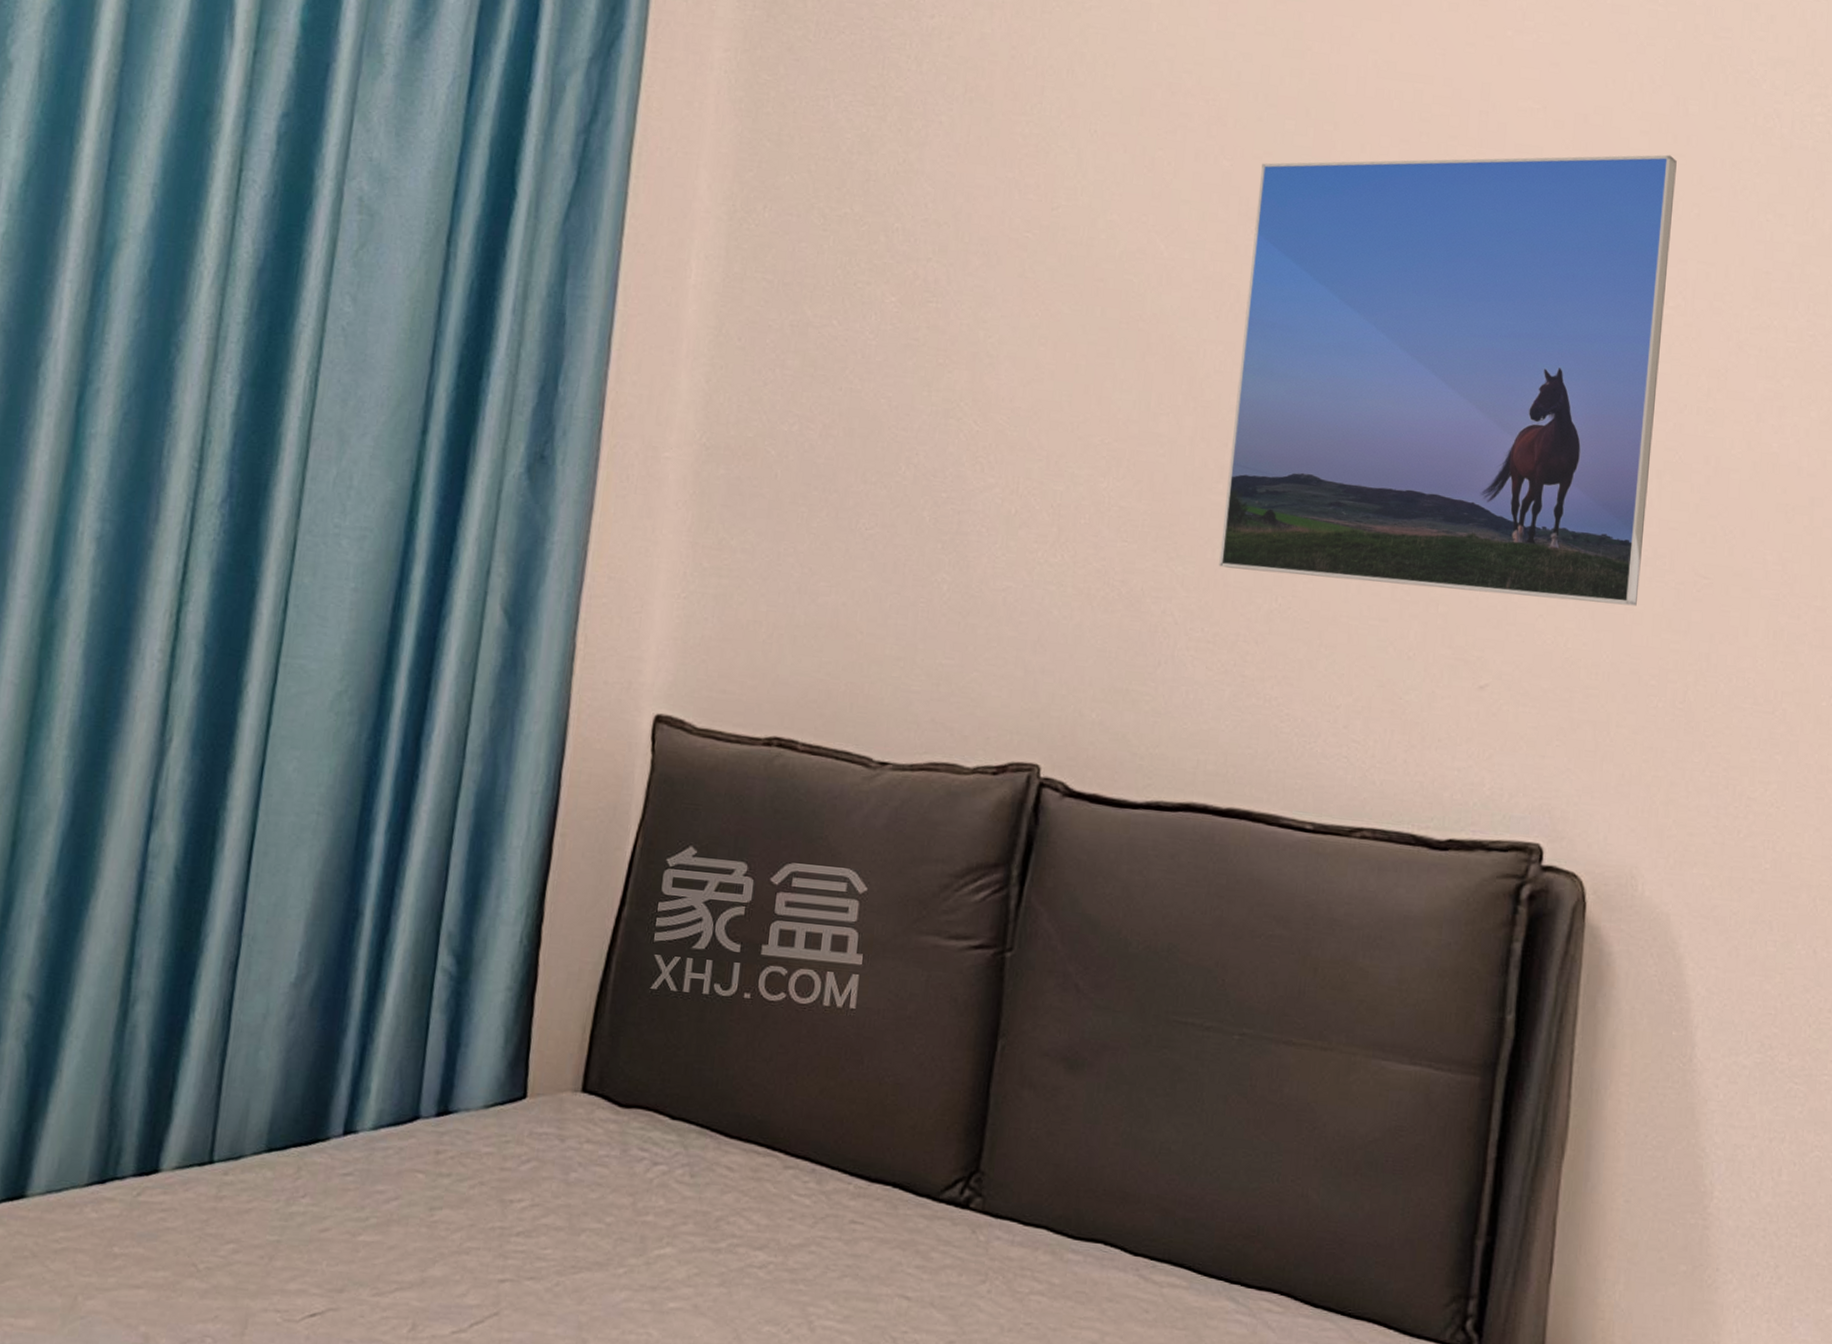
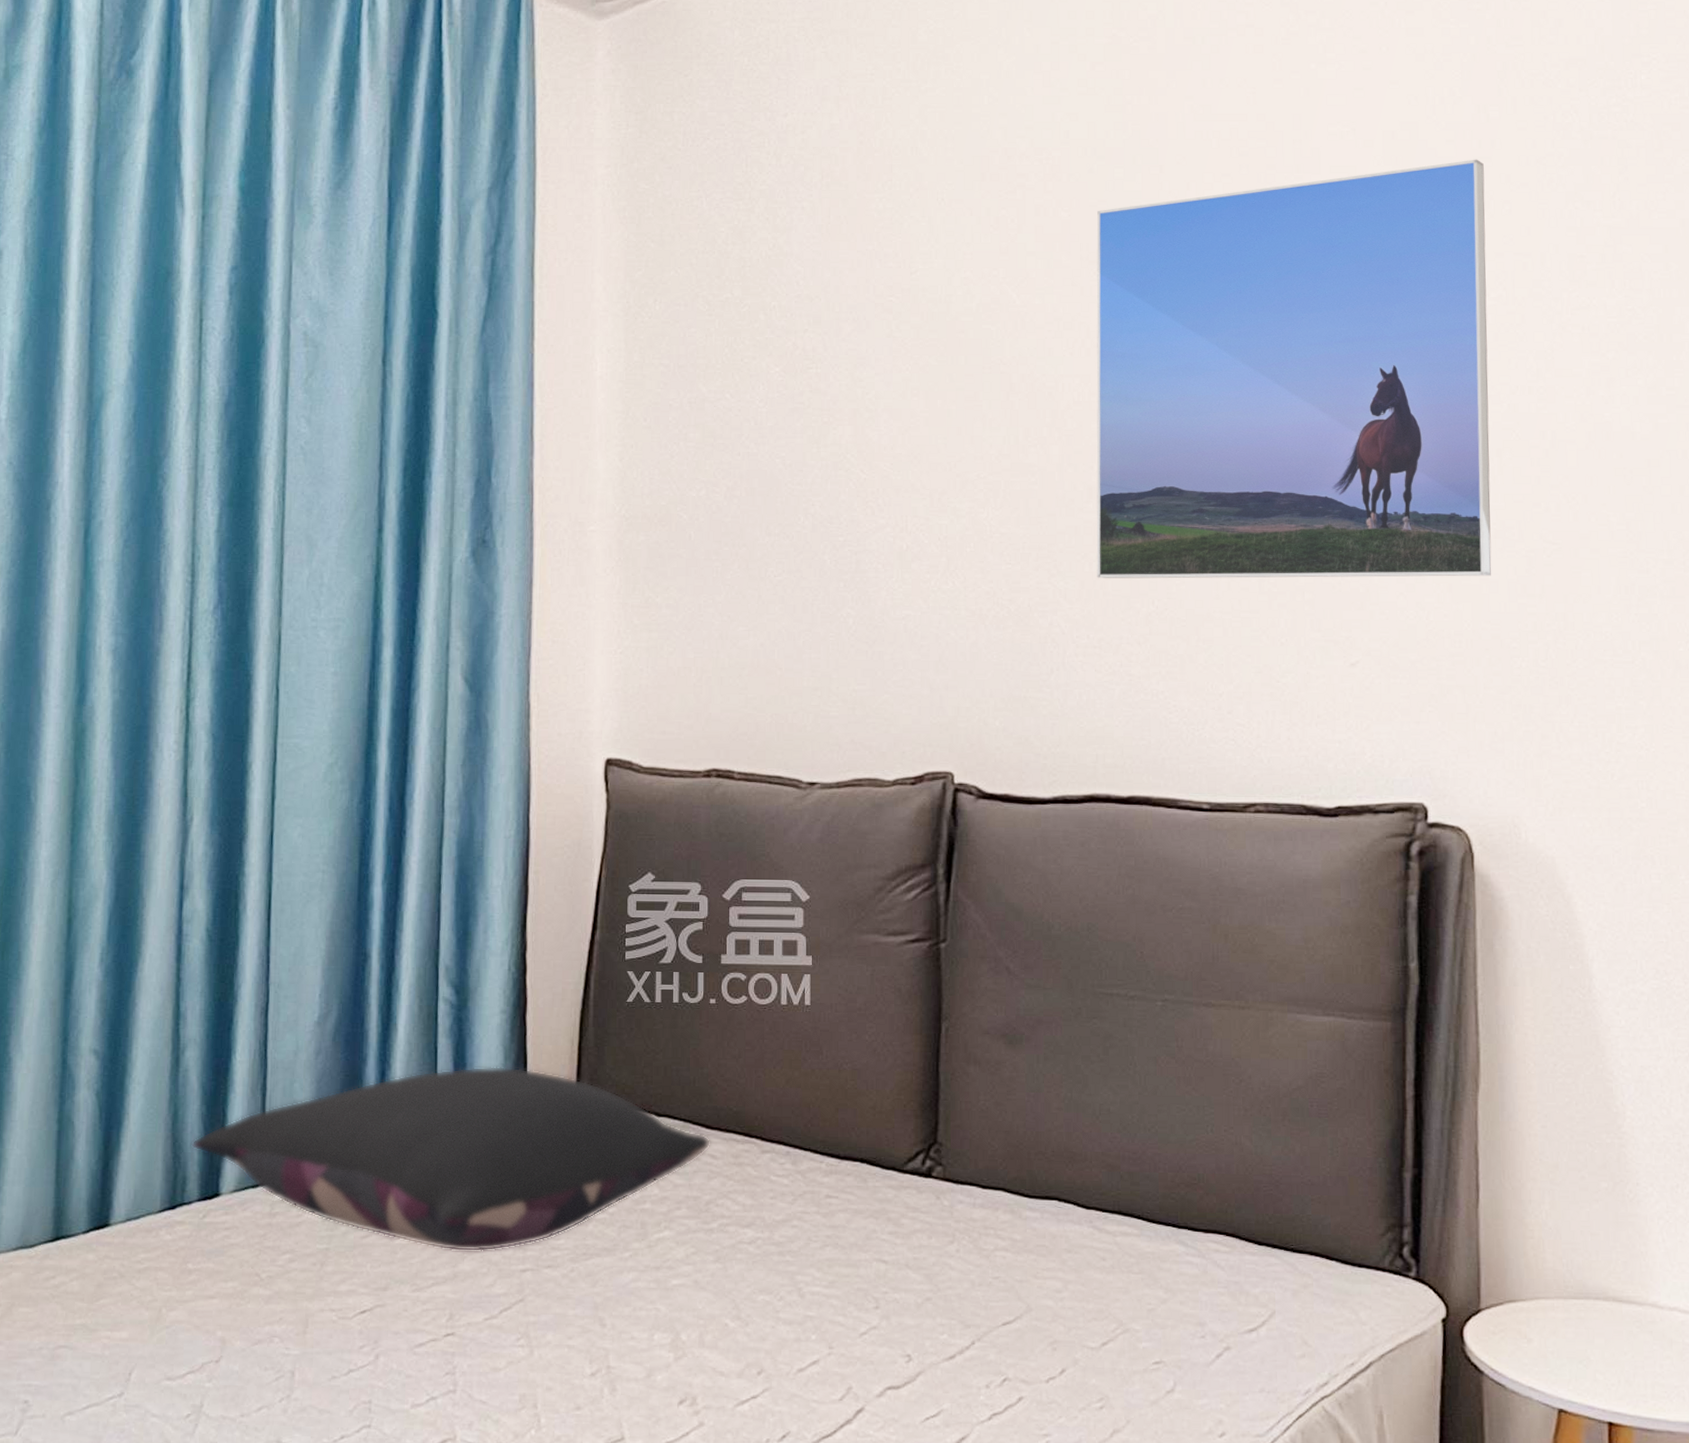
pillow: none [132,1047,729,1257] -> present [191,1066,711,1252]

